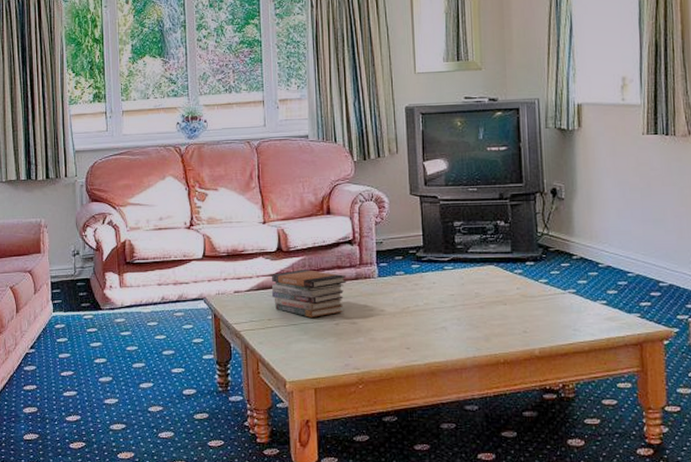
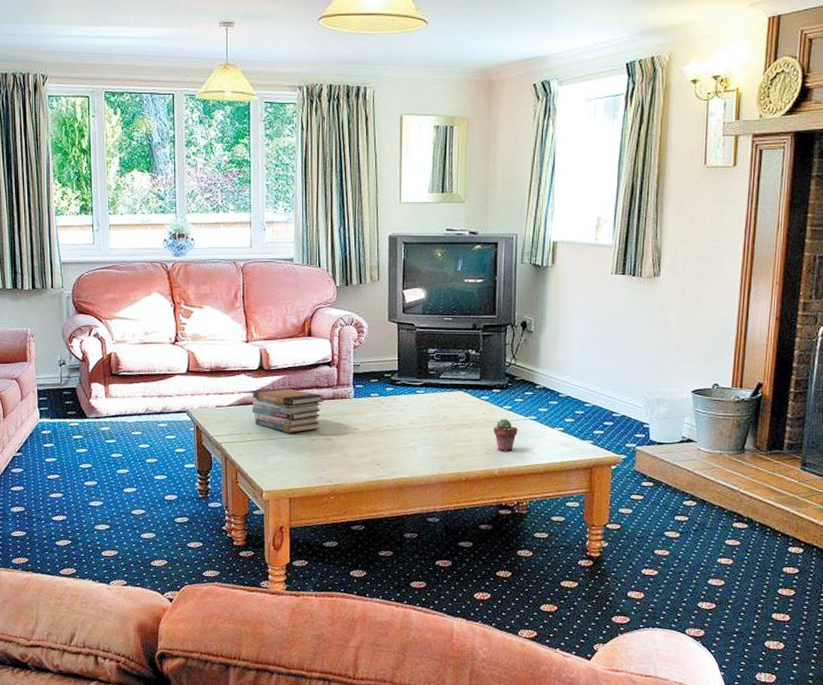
potted succulent: none [530,293,557,329] -> present [494,419,518,451]

